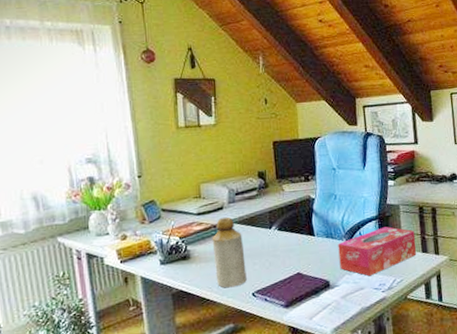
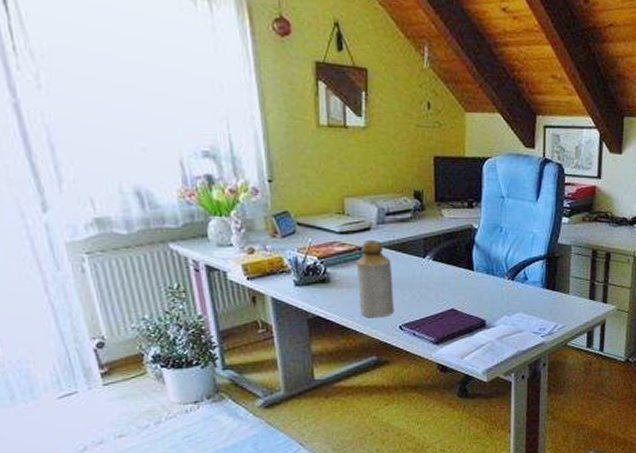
tissue box: present [338,226,417,277] -> none [499,268,584,319]

